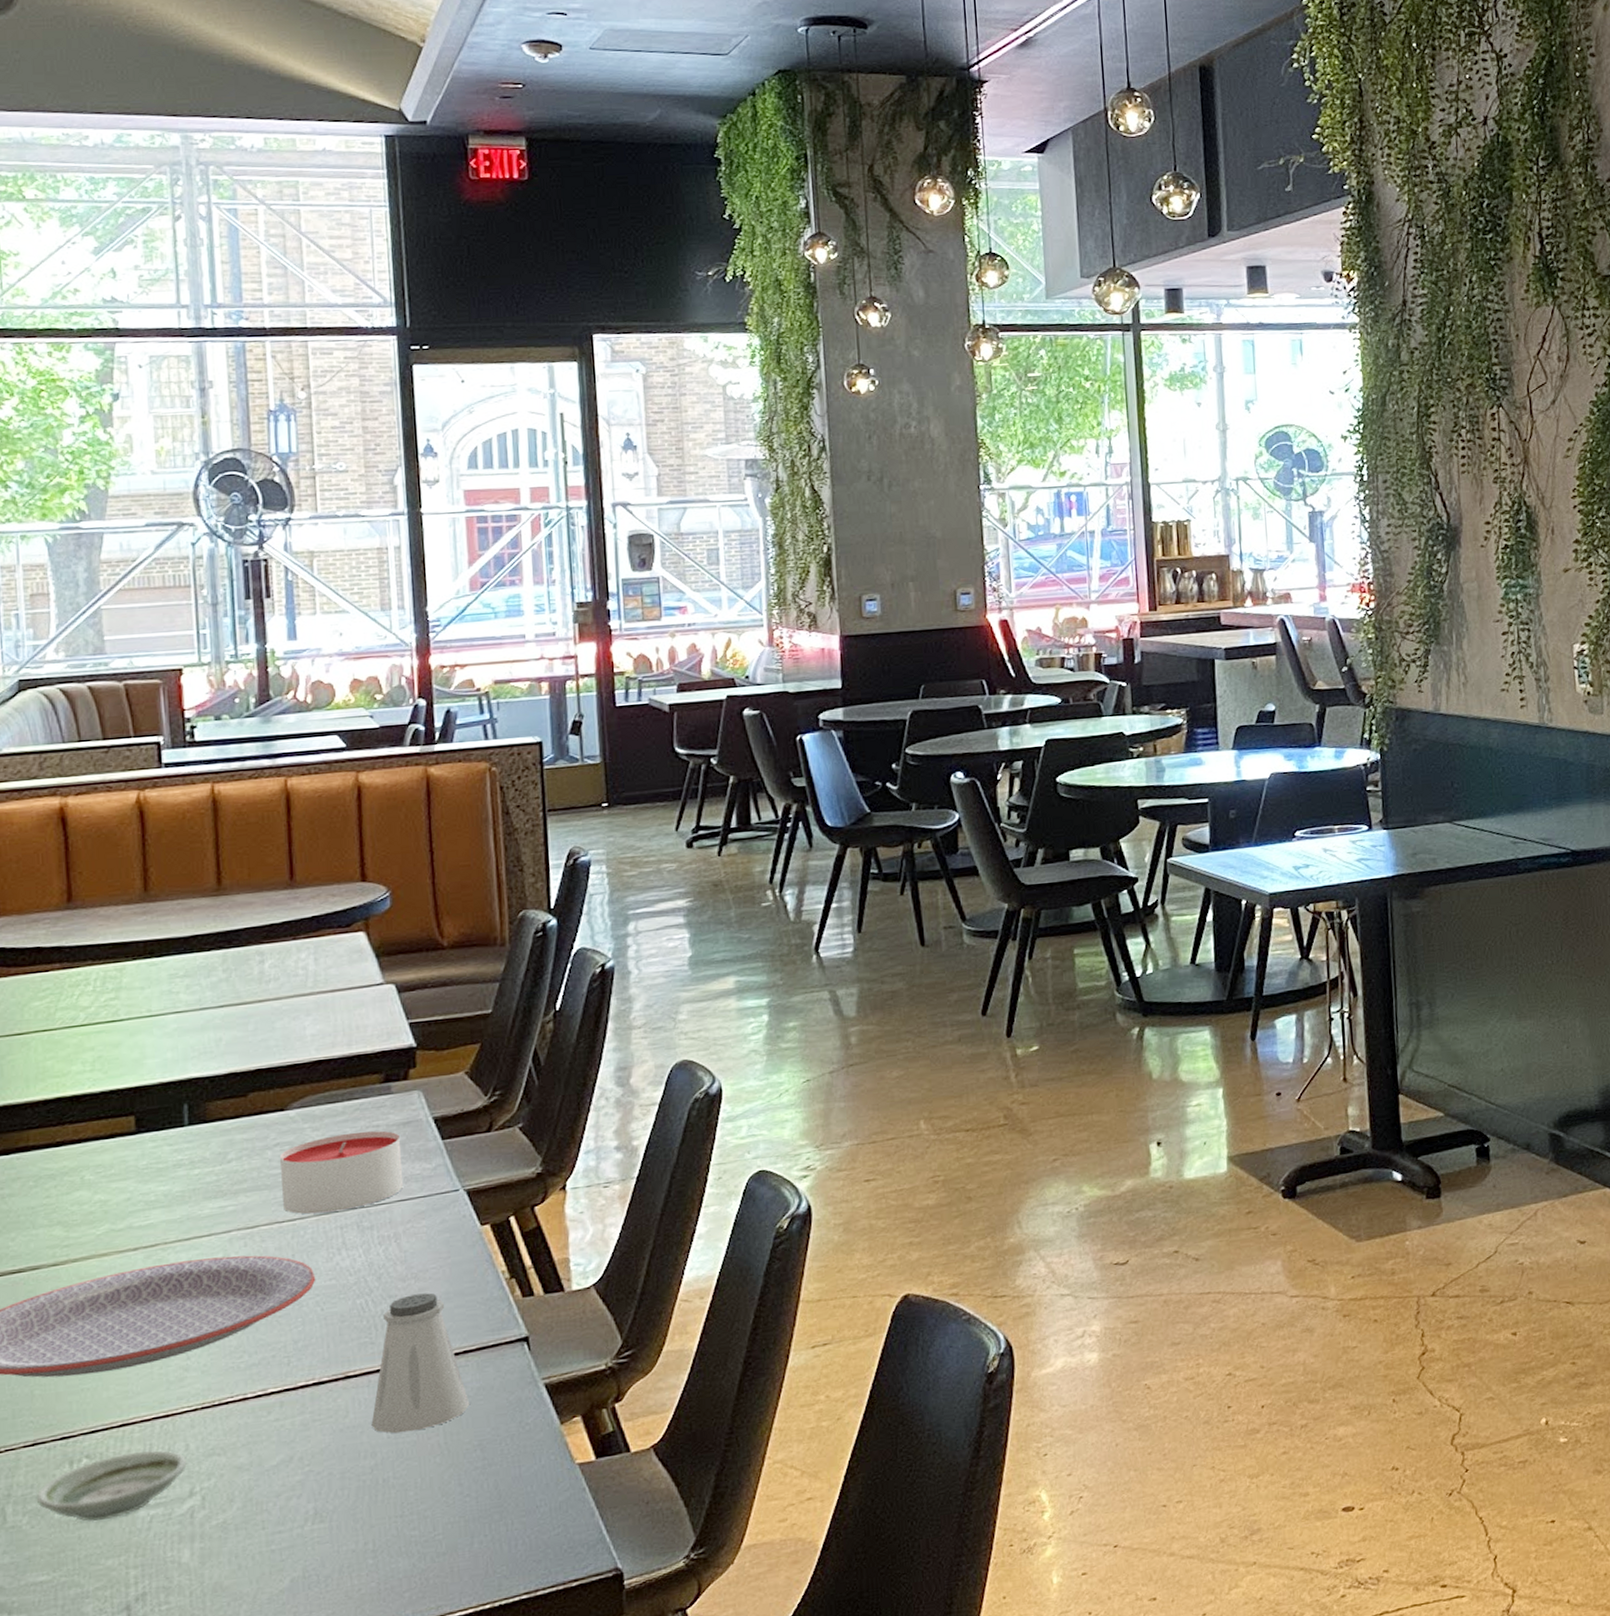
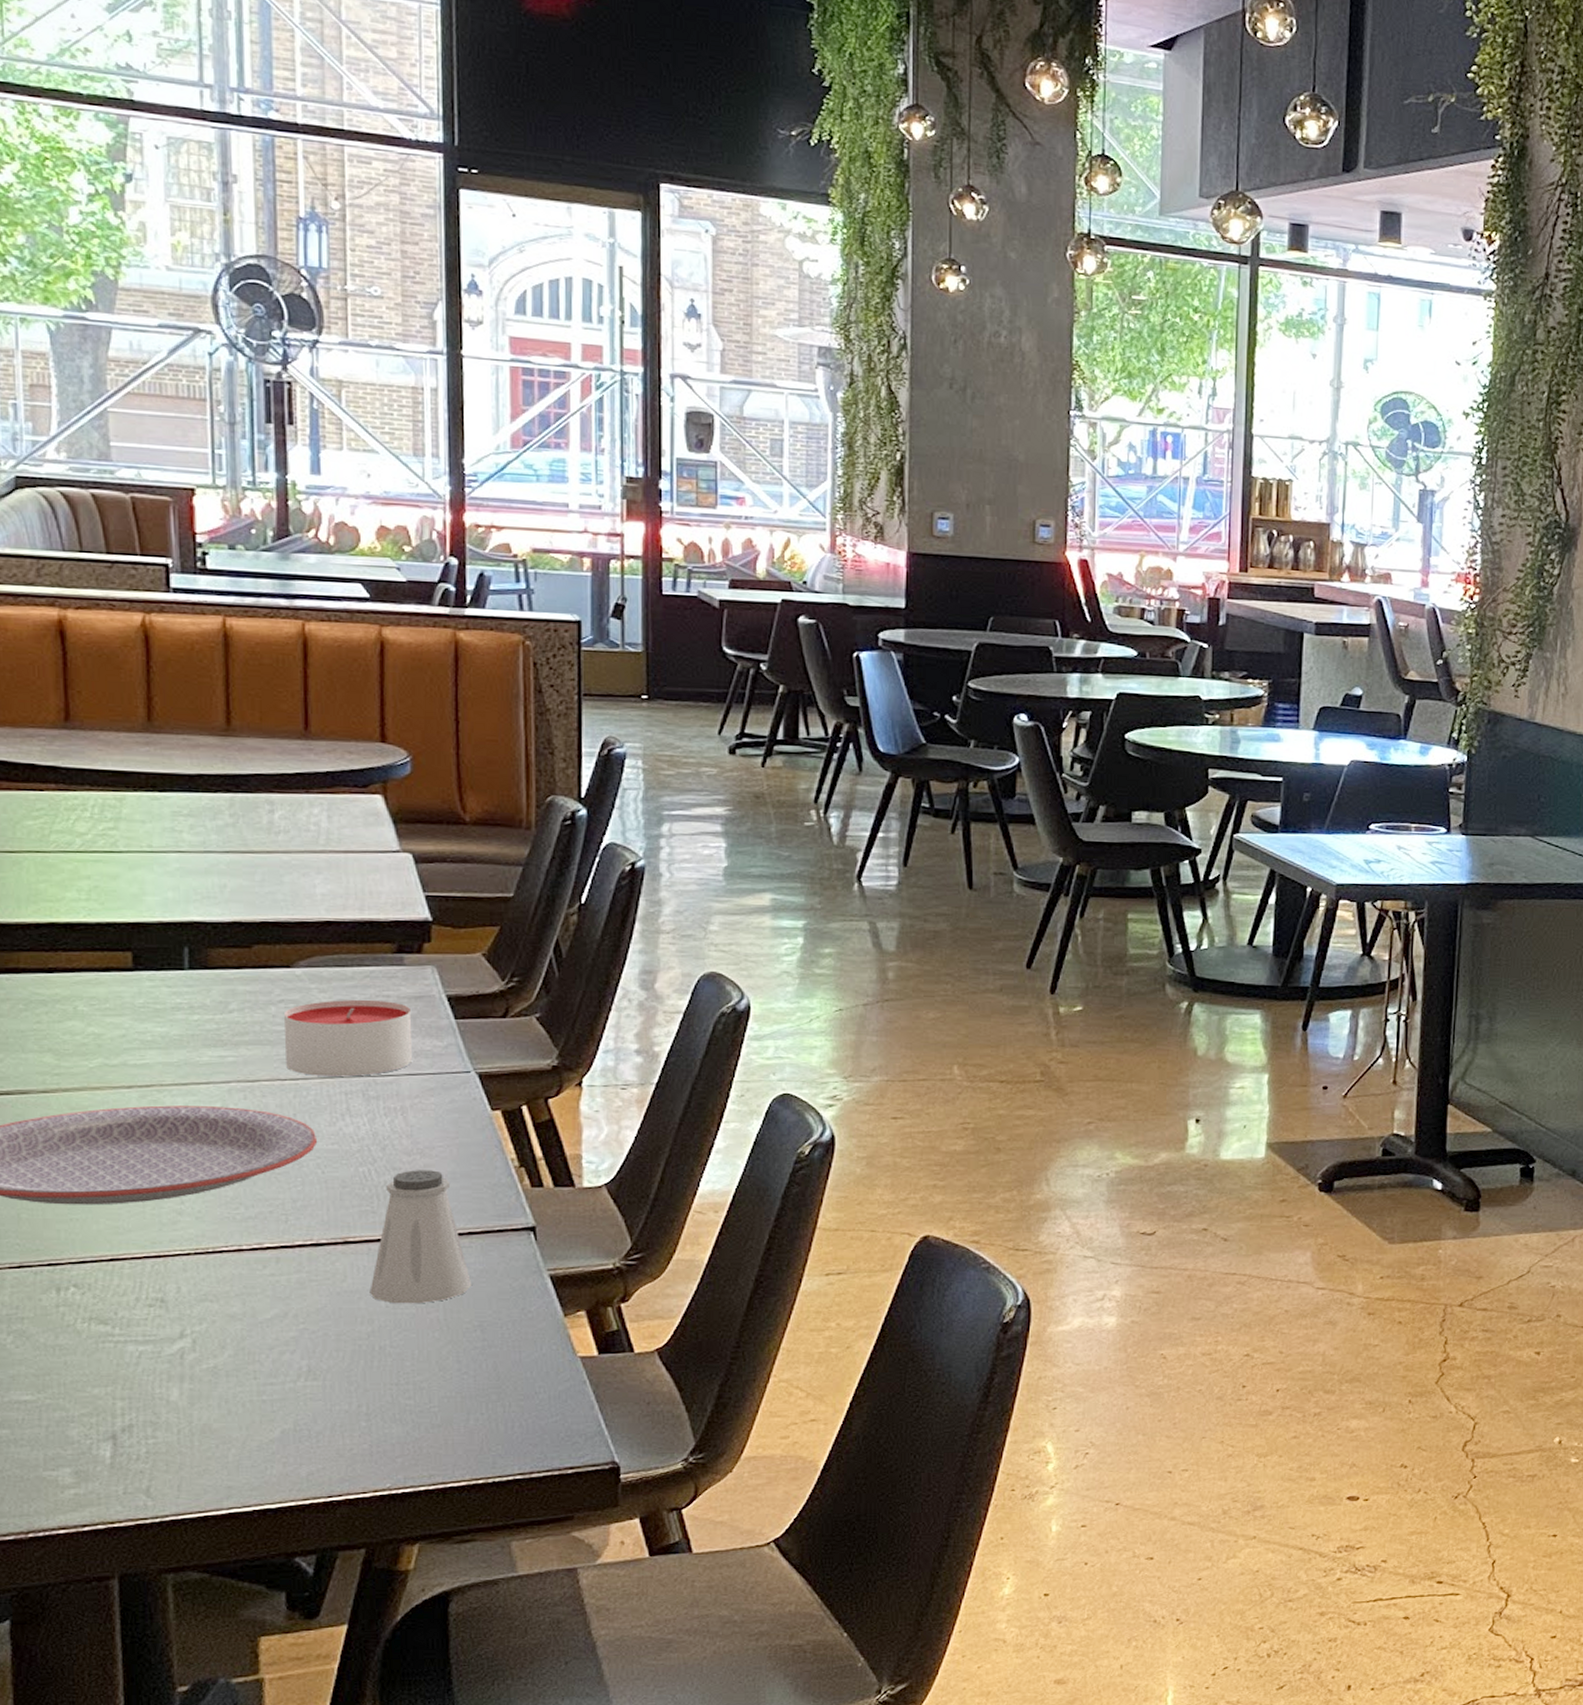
saucer: present [37,1450,187,1522] -> none [22,1287,178,1350]

